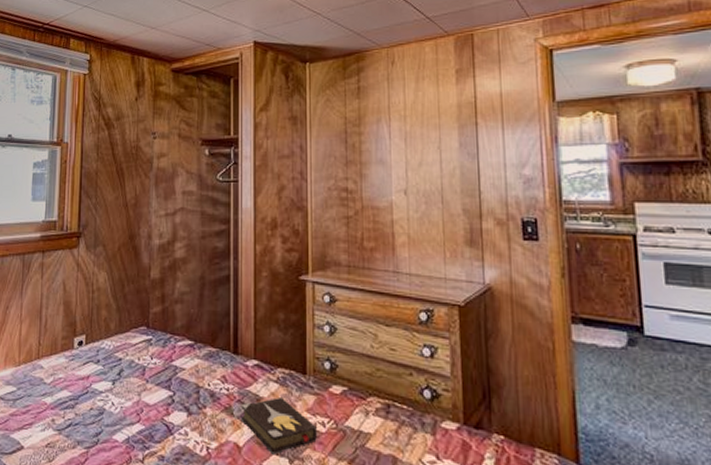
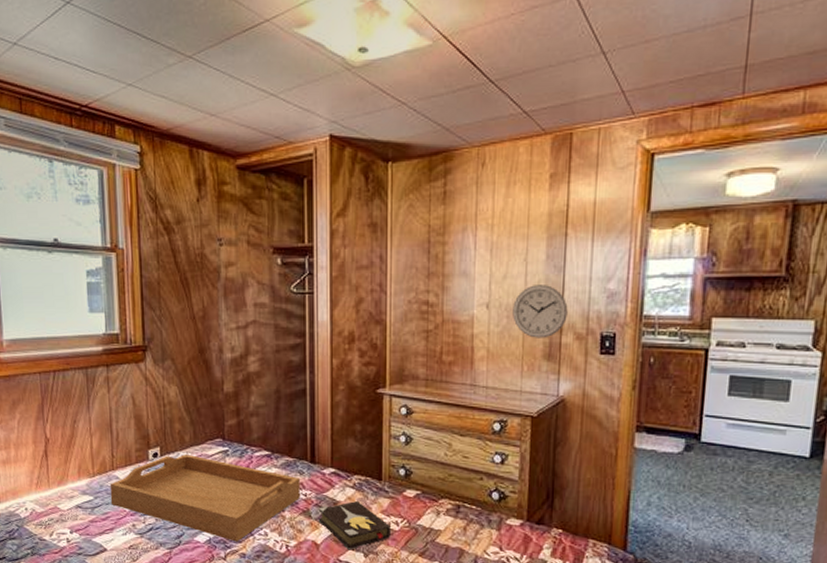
serving tray: none [33,343,222,442] -> present [110,454,300,542]
wall clock: none [430,171,486,224] -> present [513,285,568,338]

